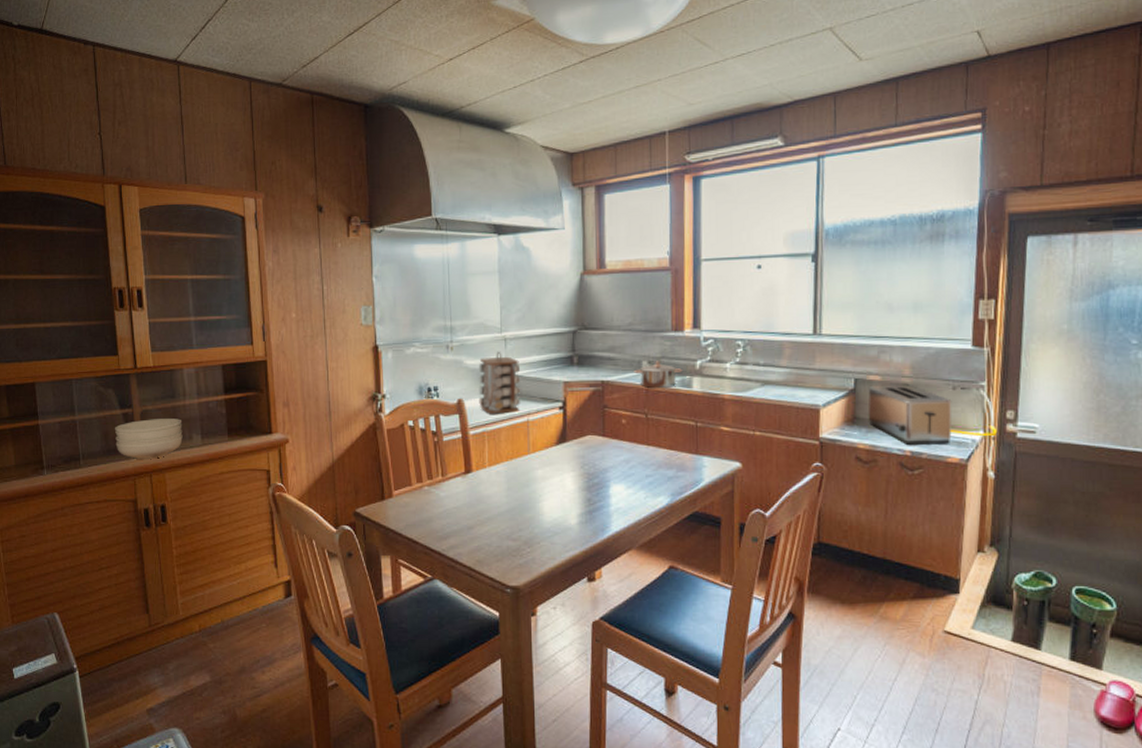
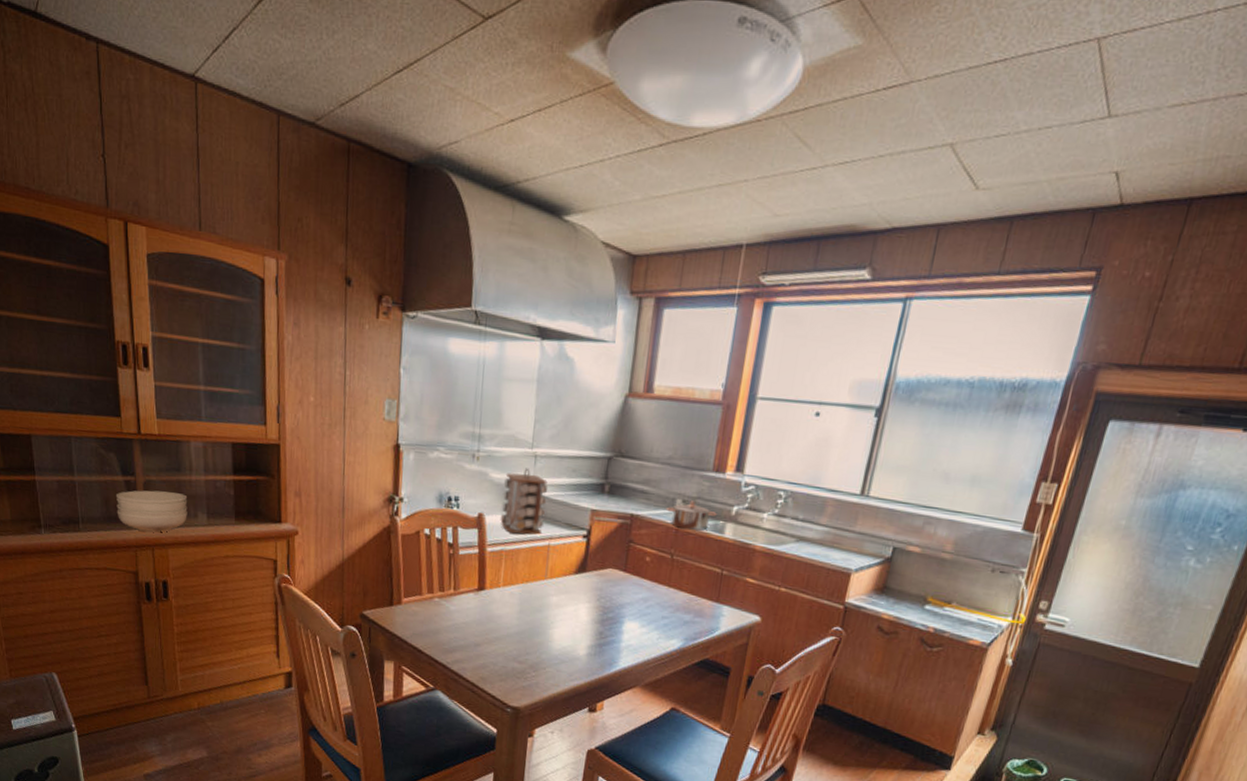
toaster: present [868,385,952,445] -> none [899,556,988,626]

